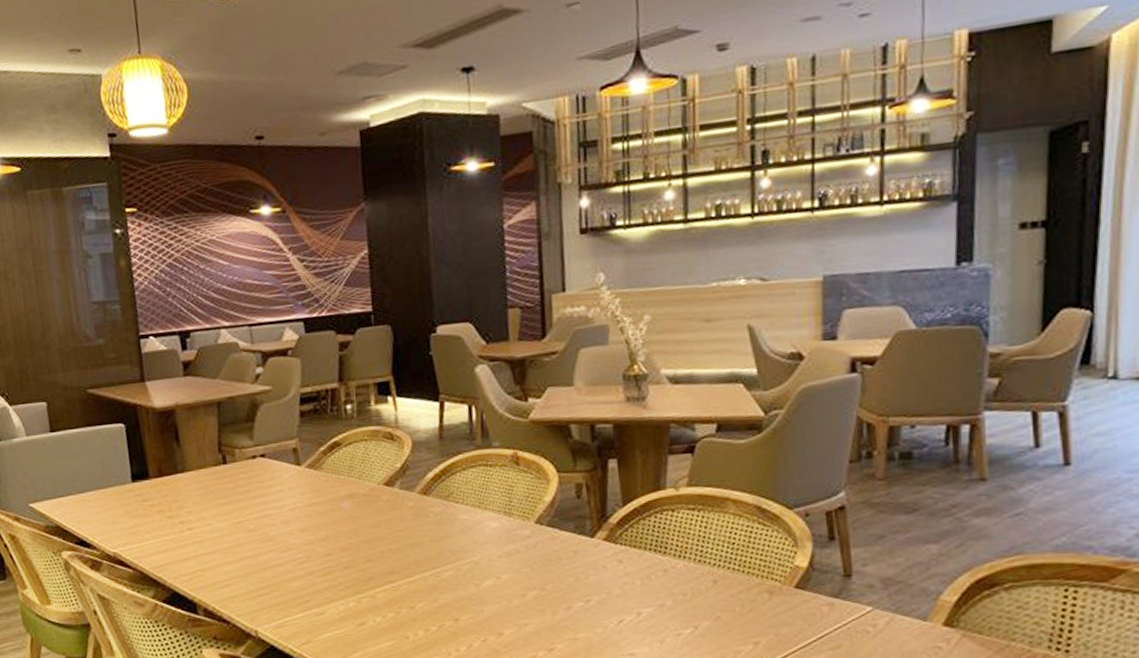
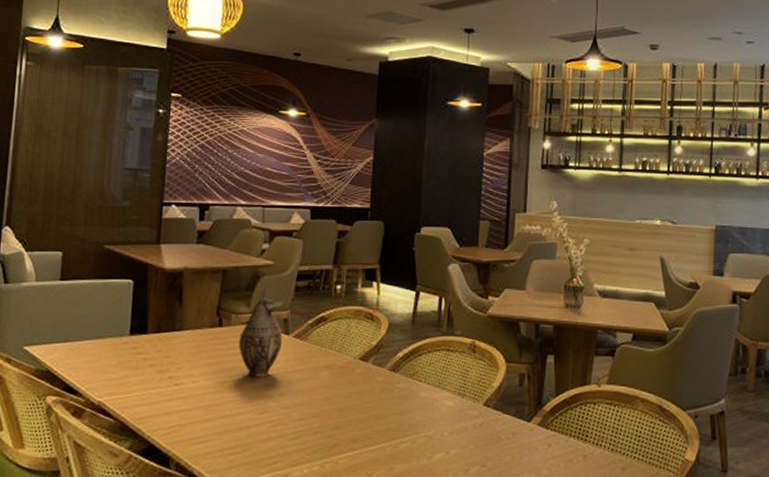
decorative vase: none [247,417,295,514] -> present [239,288,283,377]

